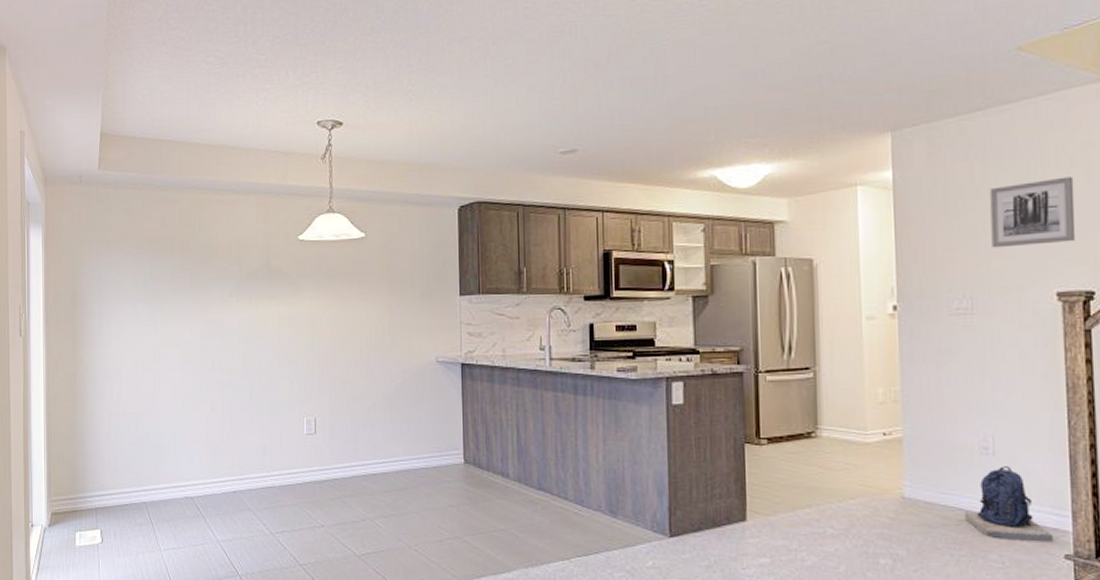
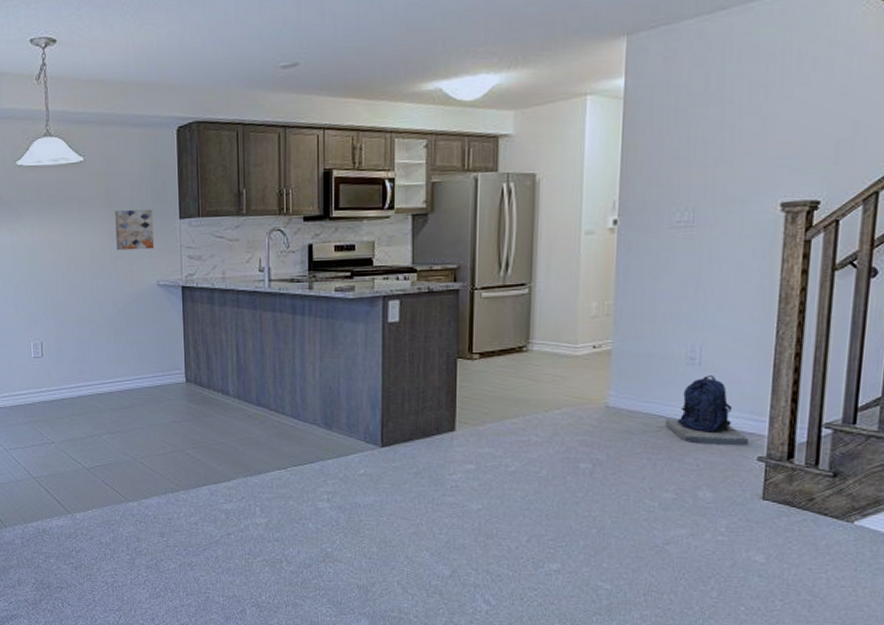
wall art: none [395,285,434,326] -> present [115,209,154,251]
wall art: present [990,176,1076,248] -> none [720,80,814,158]

